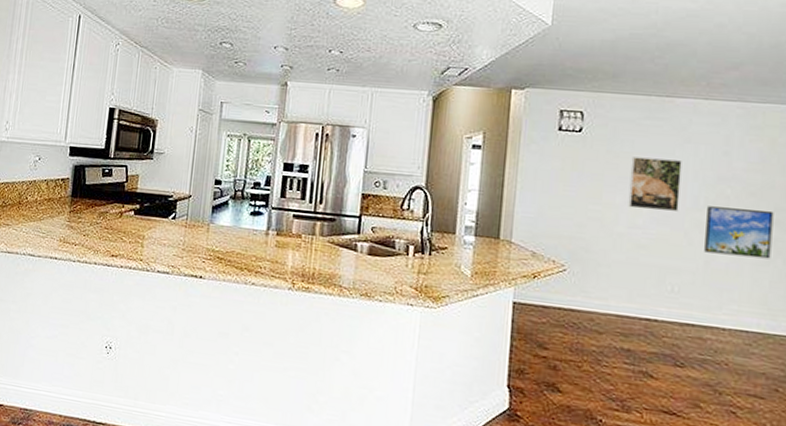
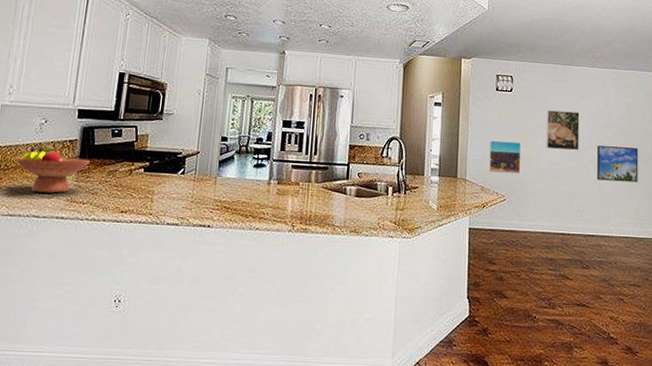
fruit bowl: none [12,184,82,233] -> present [15,147,91,194]
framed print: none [544,194,591,238] -> present [489,140,521,174]

